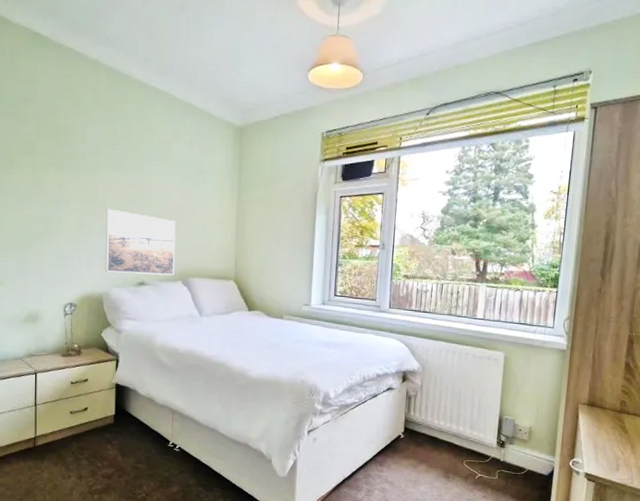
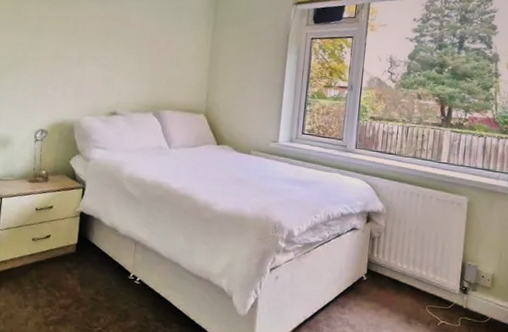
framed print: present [104,208,176,276] -> none [78,39,151,107]

